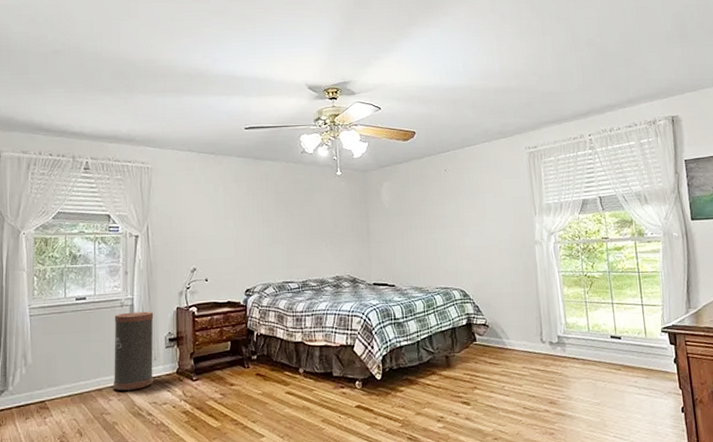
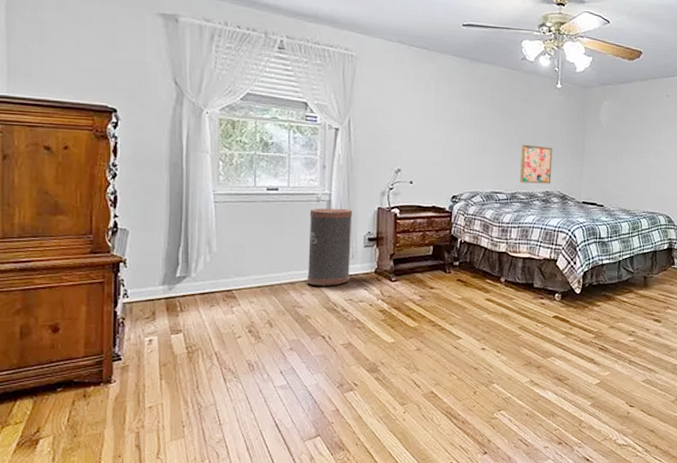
wall art: none [308,232,341,270] -> present [520,144,553,184]

